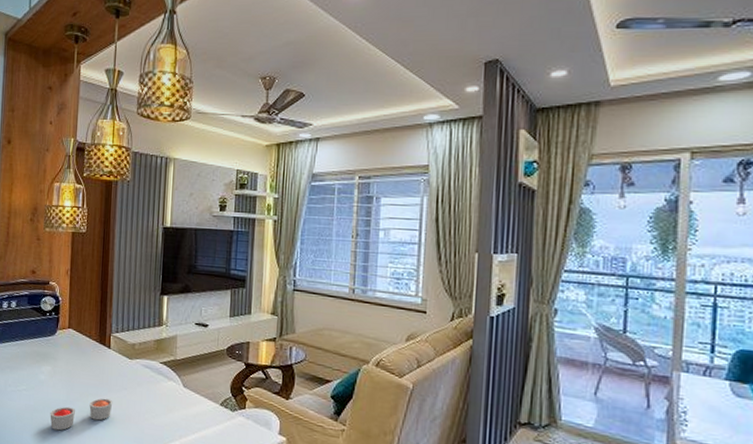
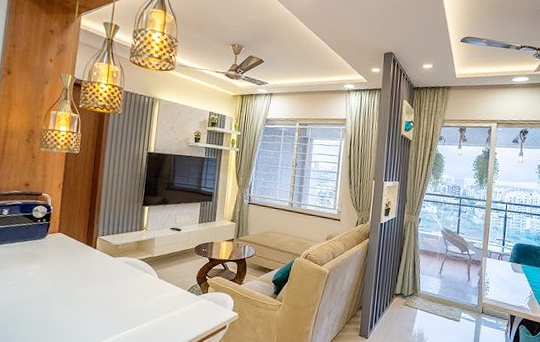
candle: present [50,398,113,431] -> none [36,289,96,319]

